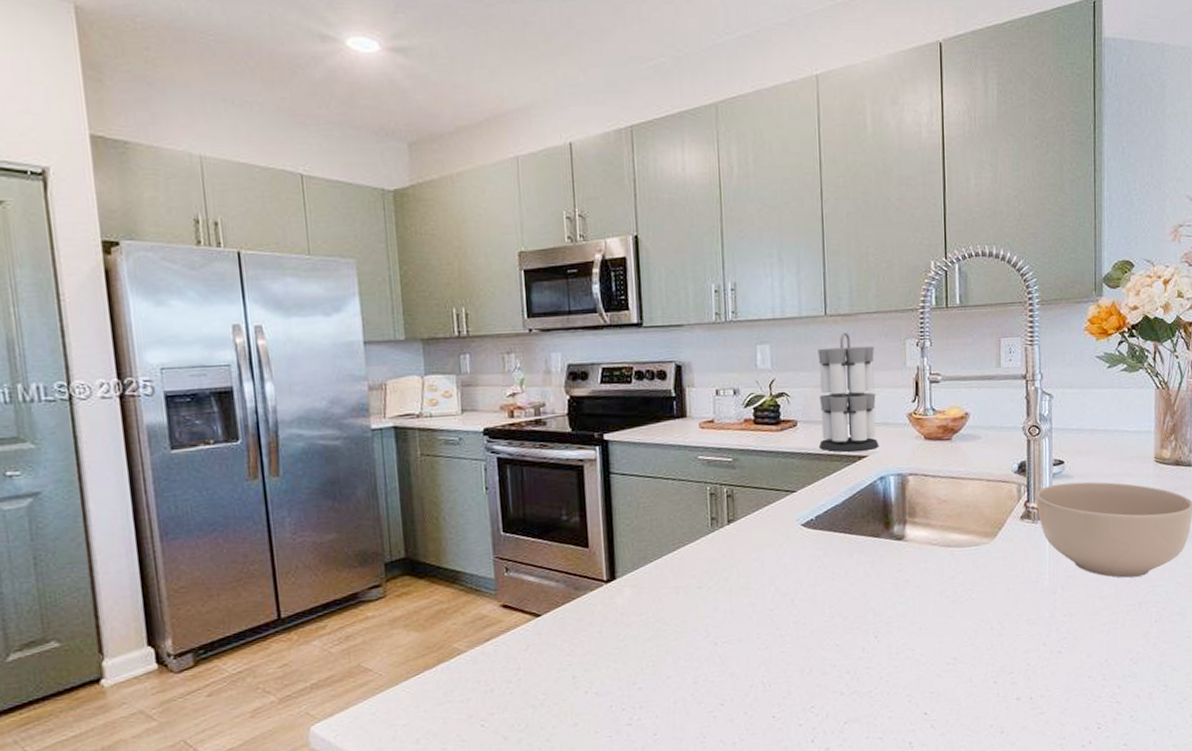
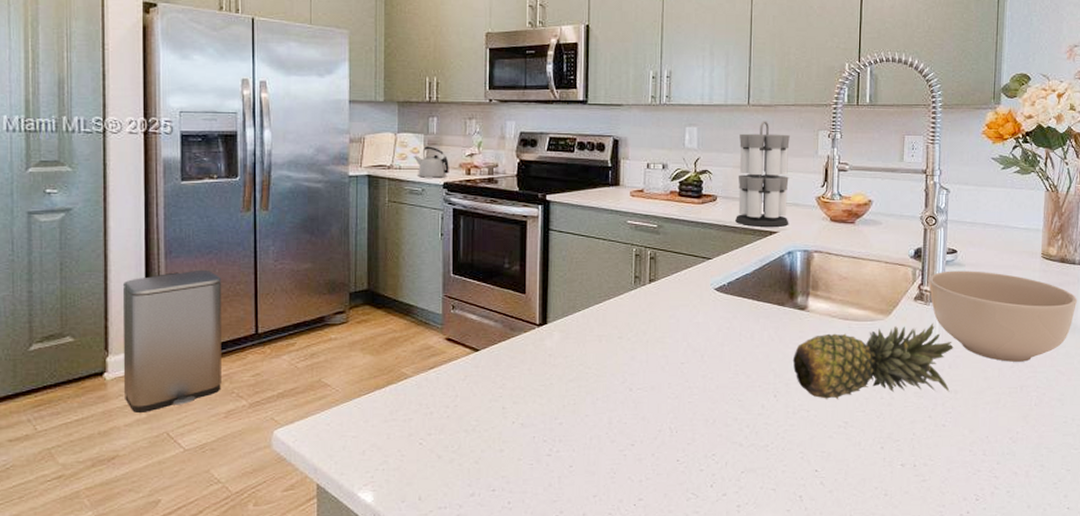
pedal bin: none [113,550,244,722] -> present [123,269,221,413]
kettle: none [446,388,489,426] -> present [414,146,449,179]
fruit: none [892,543,1066,635] -> present [792,324,953,399]

